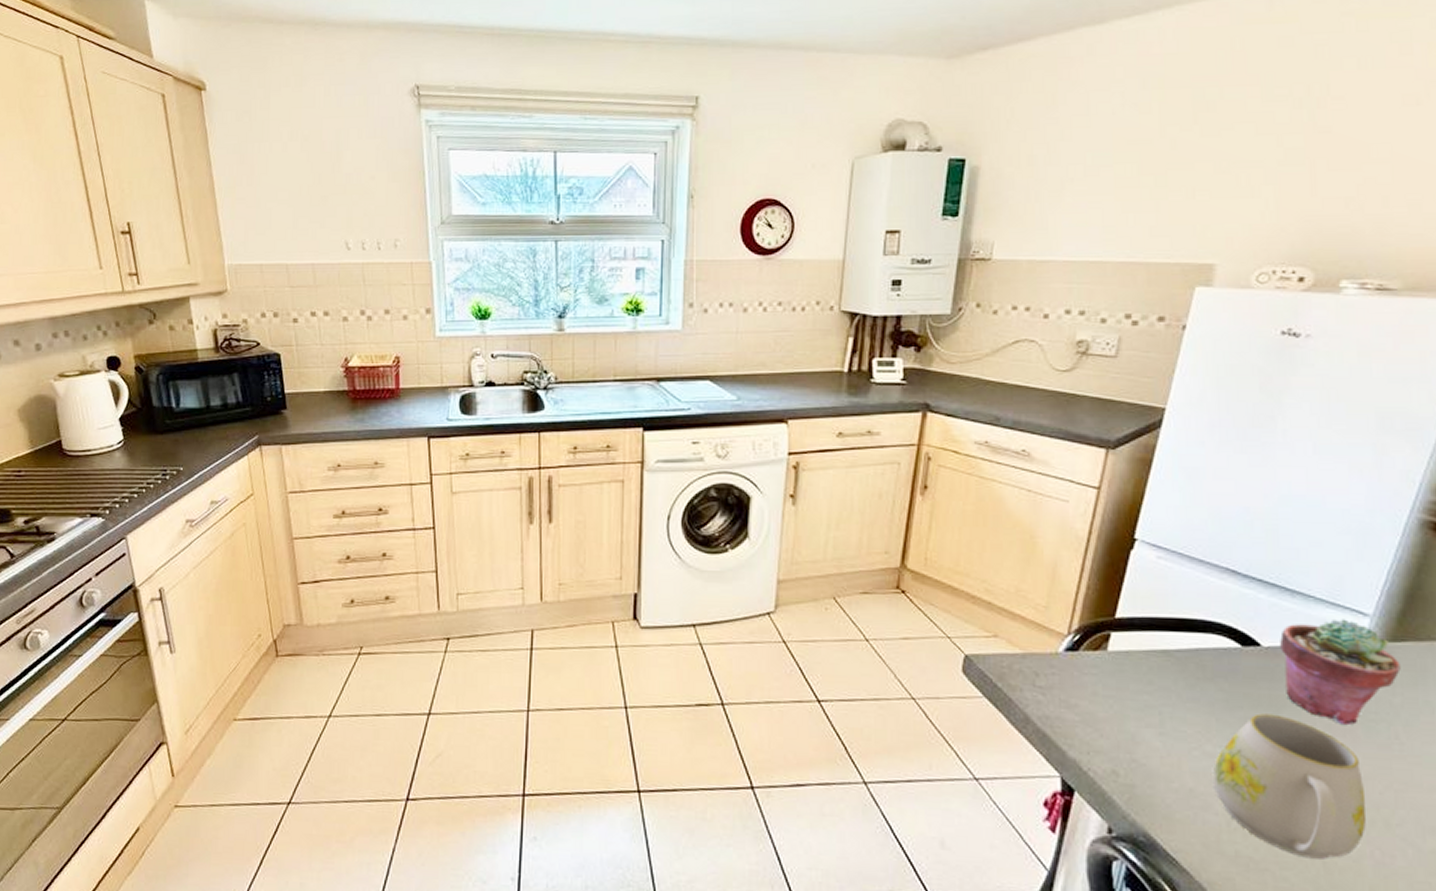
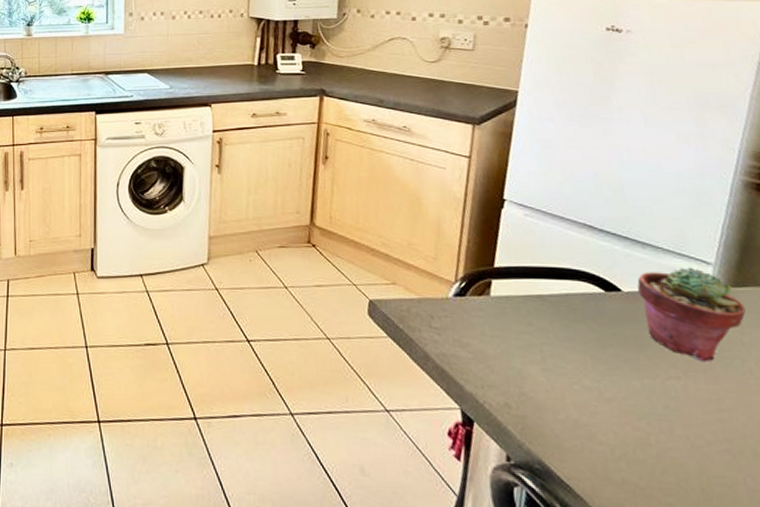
mug: present [1212,713,1366,859] -> none [592,351,736,486]

